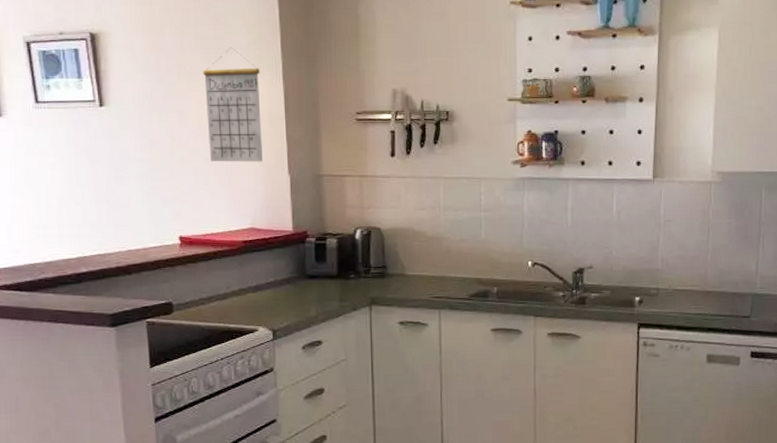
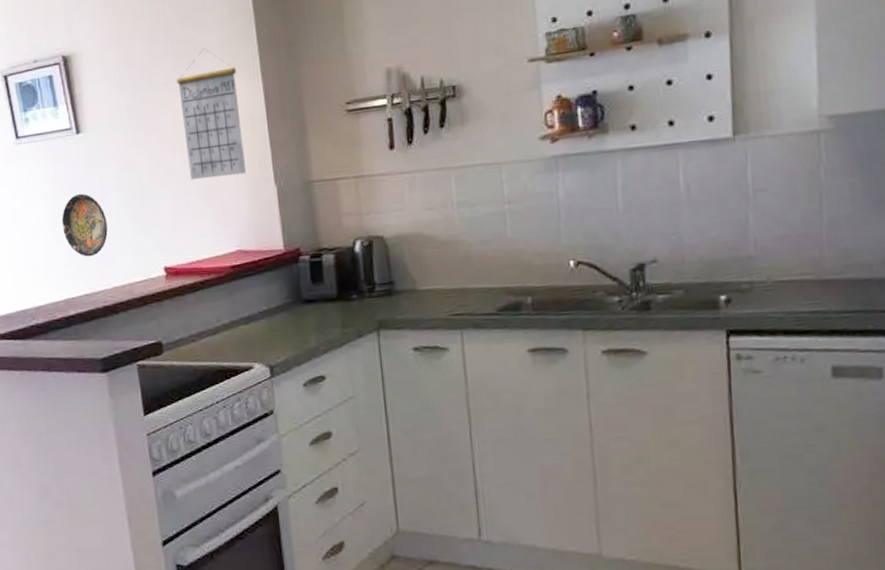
decorative plate: none [79,161,125,220] -> present [61,193,108,257]

